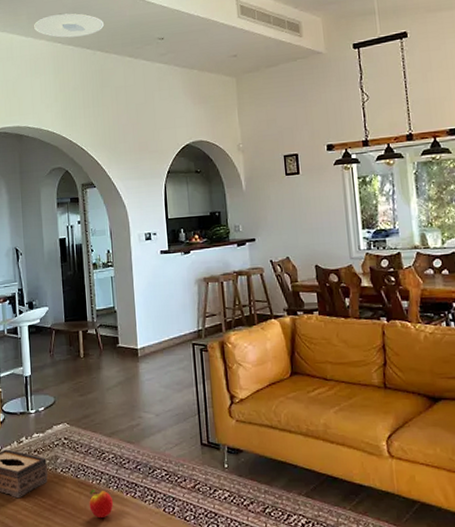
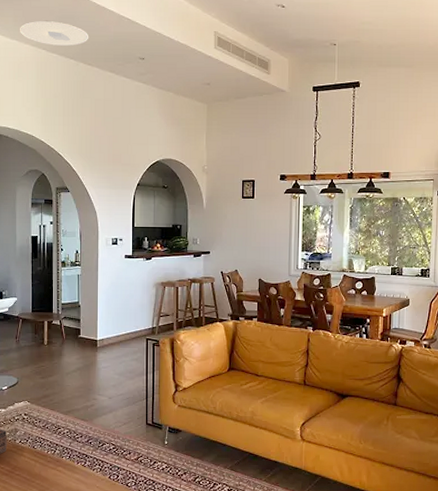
apple: present [89,488,114,519] -> none [43,458,66,483]

